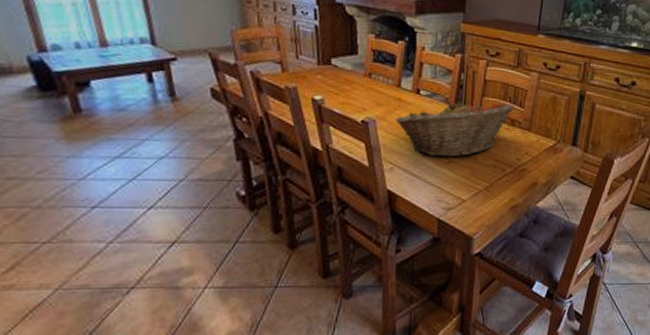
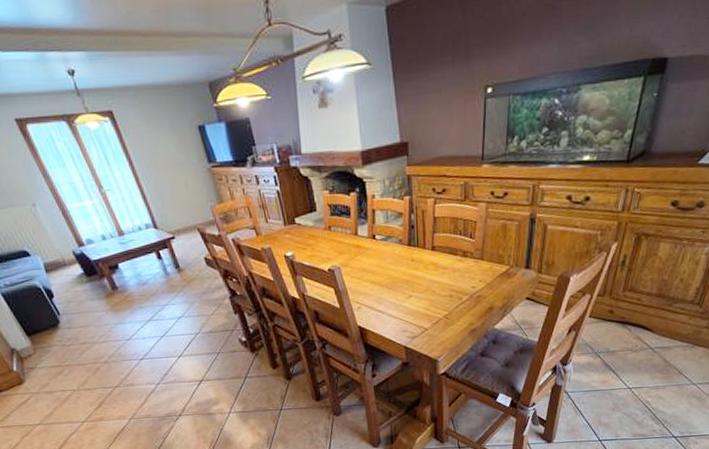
fruit basket: present [395,100,515,158] -> none [356,236,465,293]

